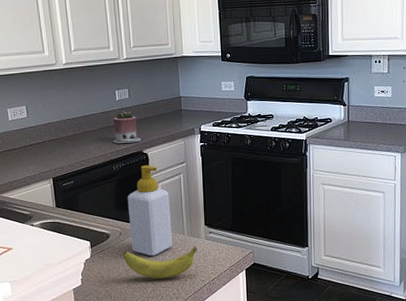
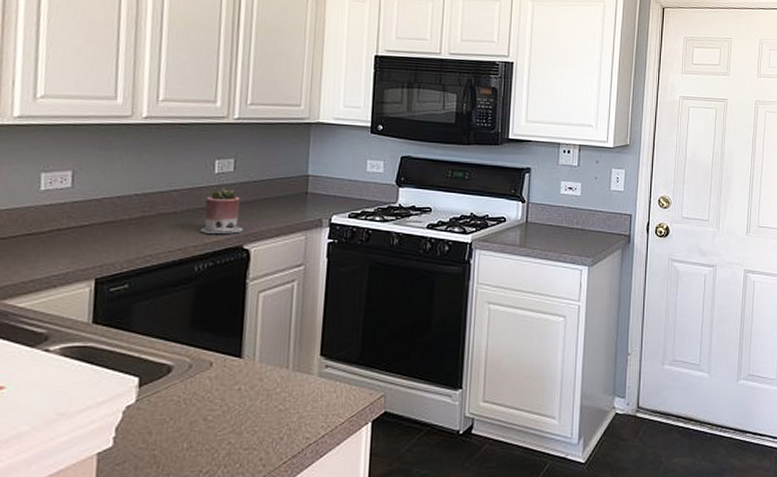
banana: present [123,245,197,279] -> none [188,385,305,436]
soap bottle: present [127,164,173,257] -> none [204,265,274,401]

